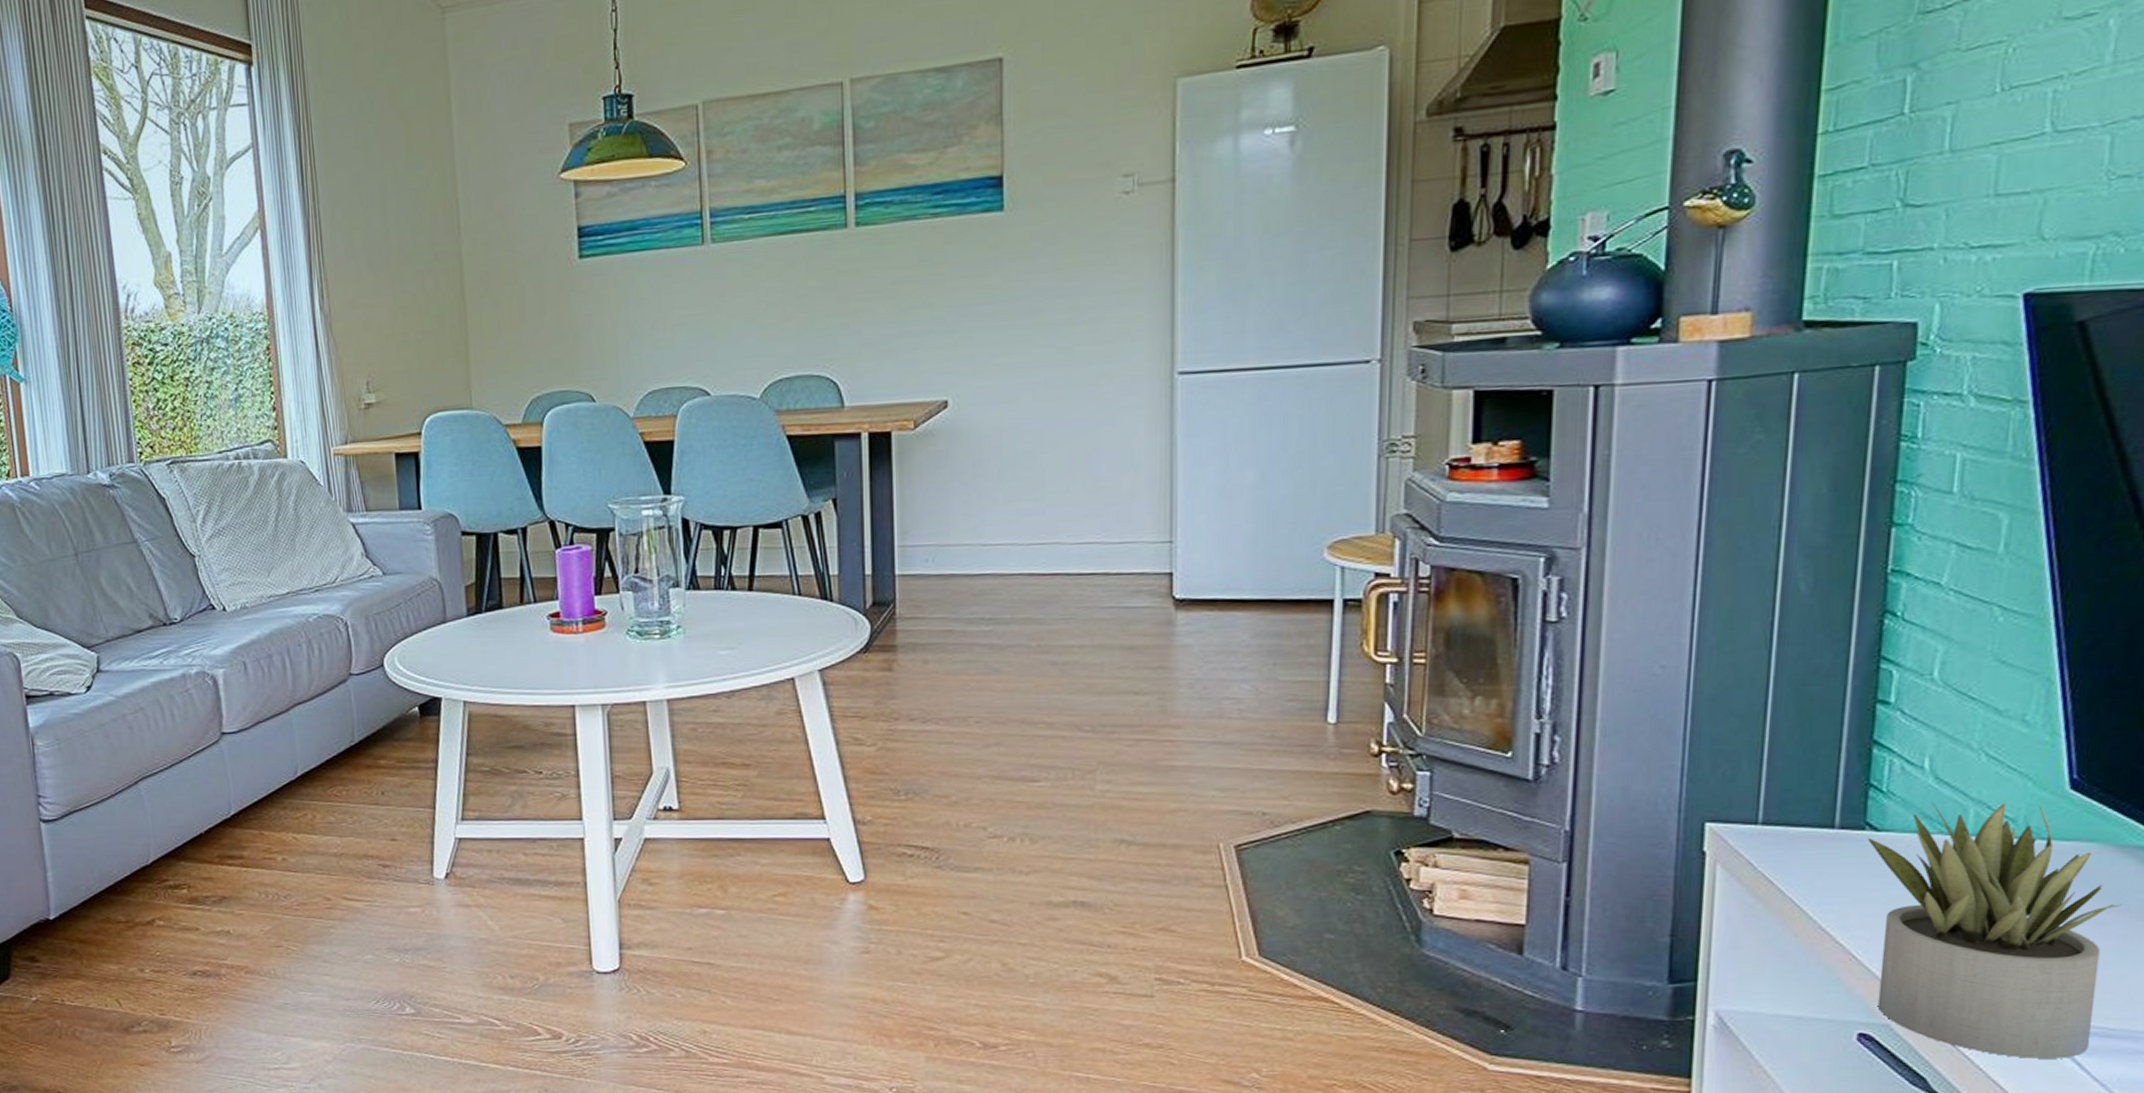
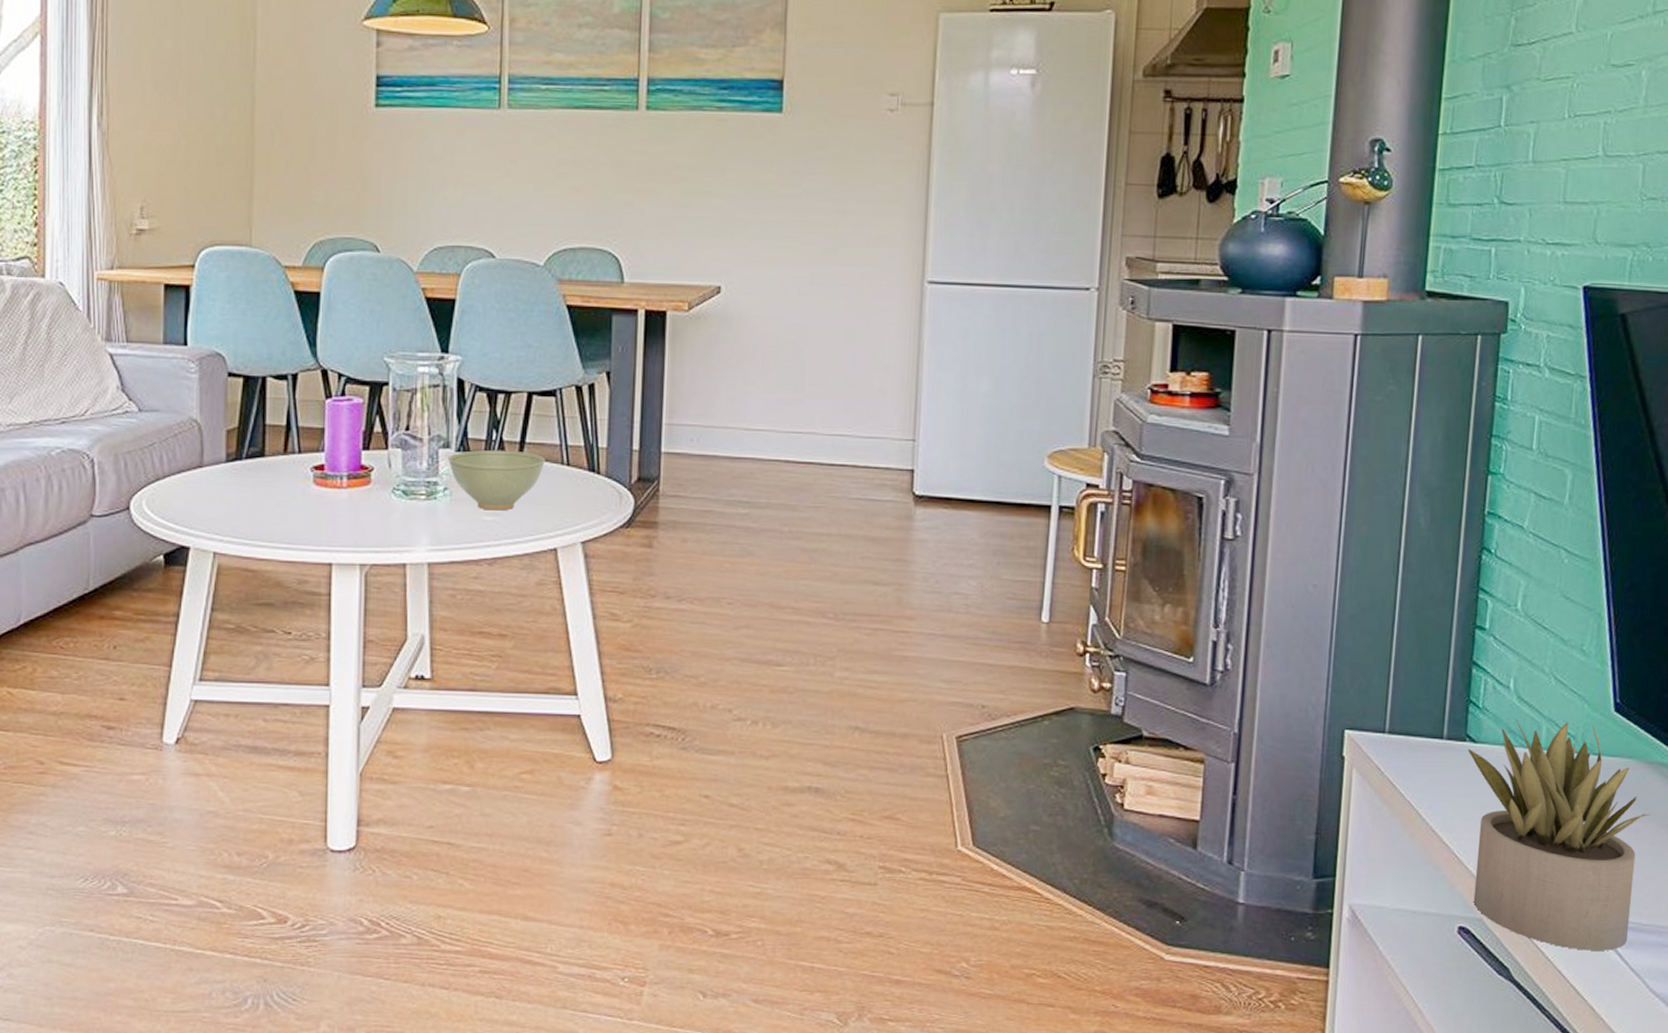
bowl: none [678,585,776,645] -> present [447,449,545,511]

